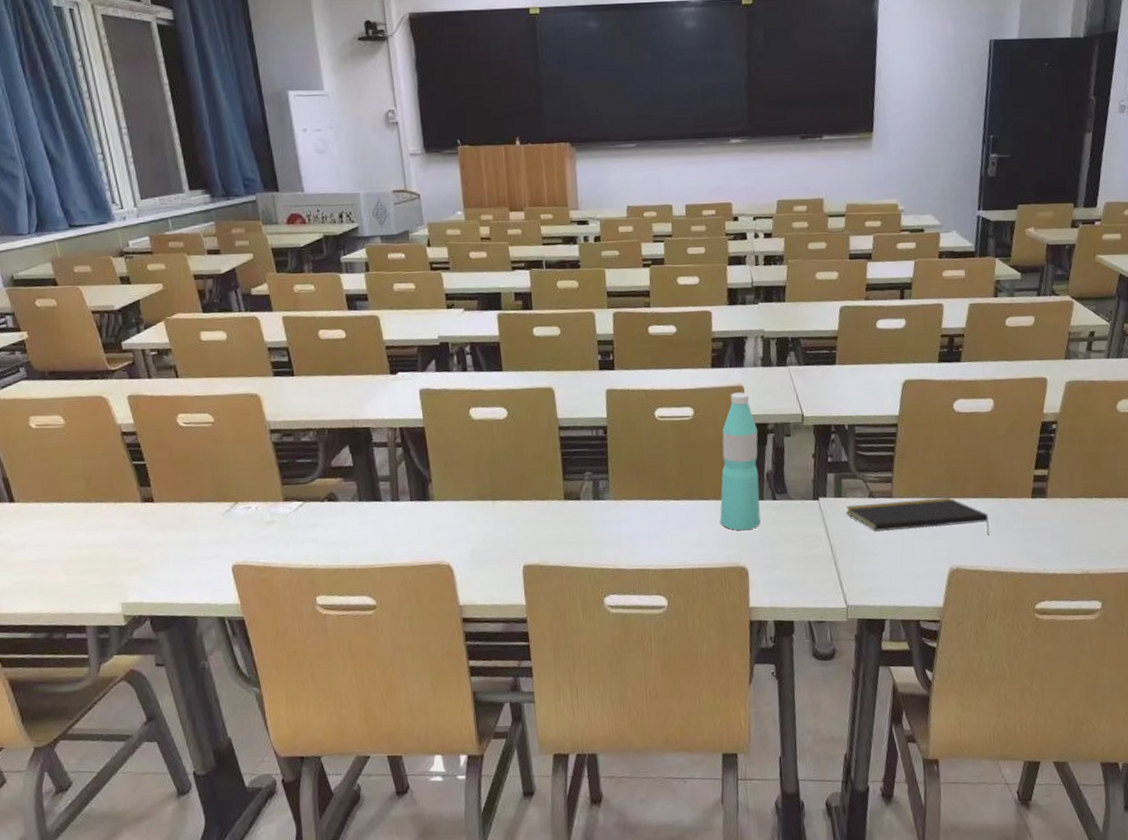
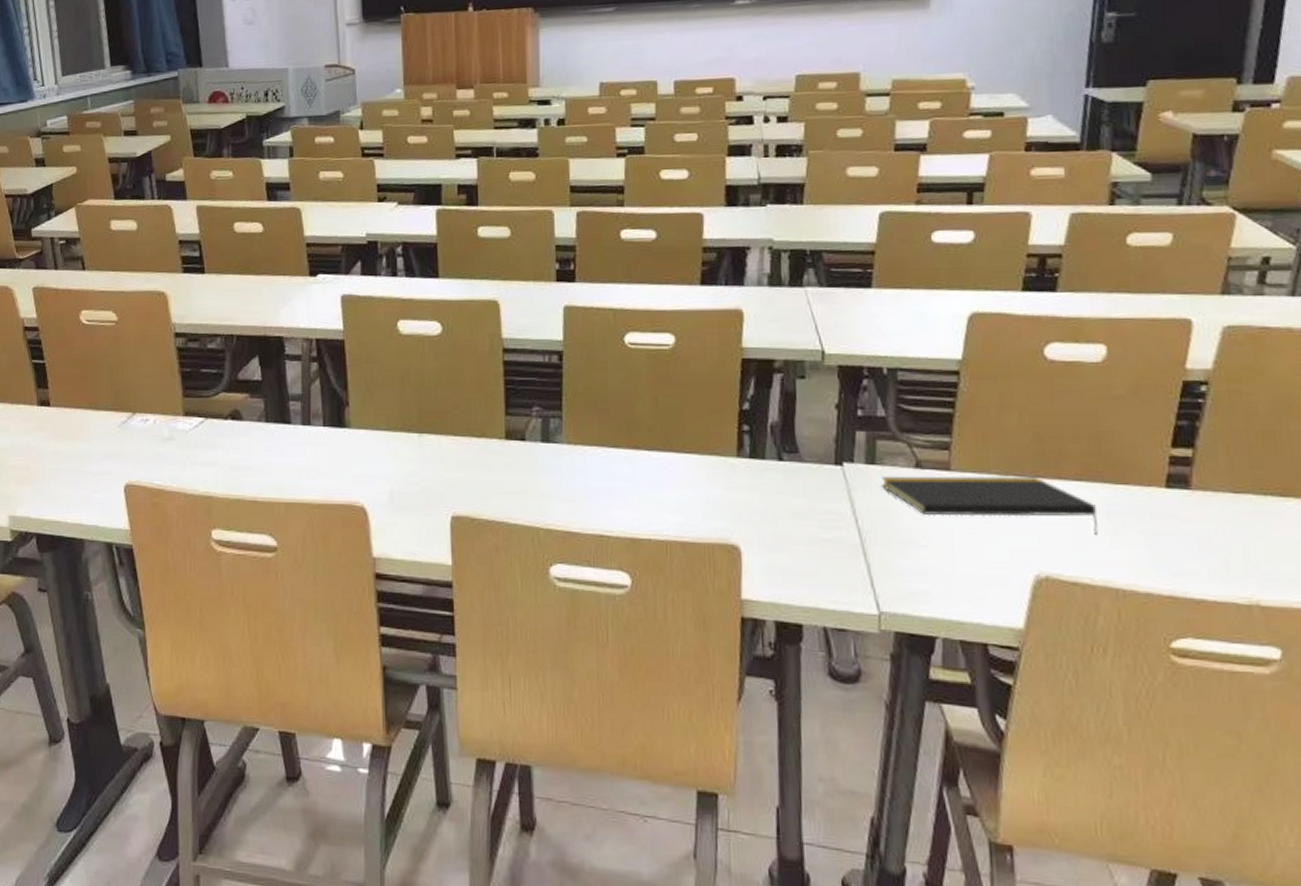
water bottle: present [720,392,761,531] -> none [705,317,761,497]

